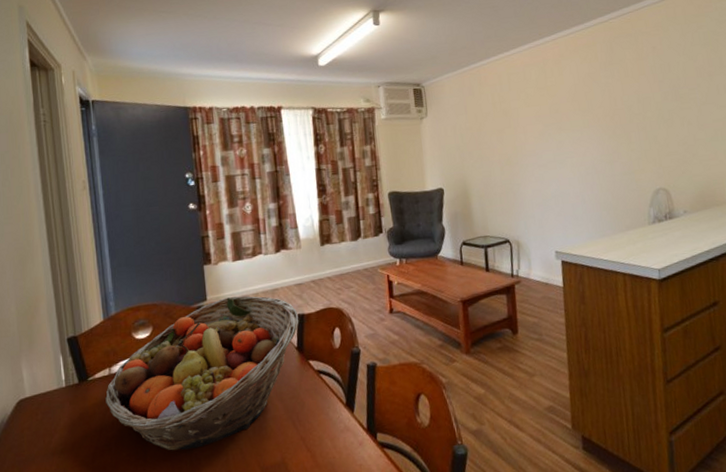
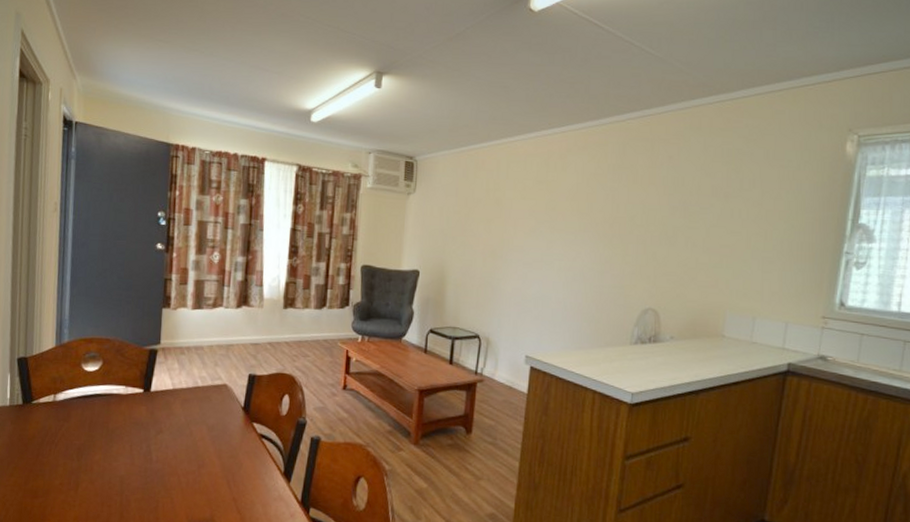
fruit basket: present [105,295,299,451] -> none [46,345,250,490]

